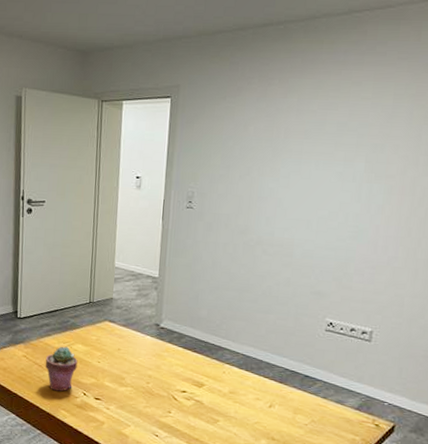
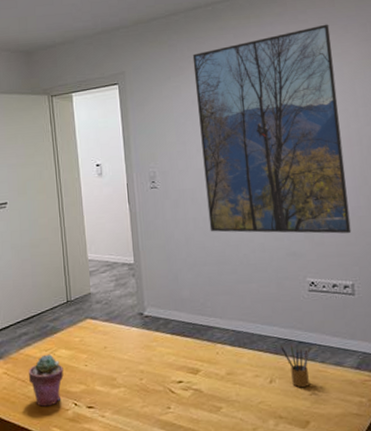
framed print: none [238,59,409,283] -> present [192,24,352,234]
pencil box: none [286,376,315,417] -> present [281,345,311,387]

